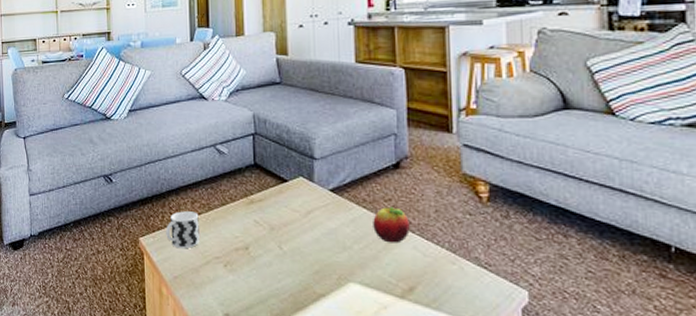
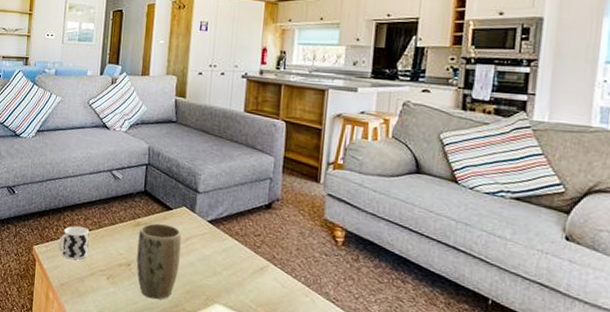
plant pot: none [254,198,303,285] -> present [136,223,182,300]
fruit: present [373,207,410,243] -> none [242,241,274,274]

